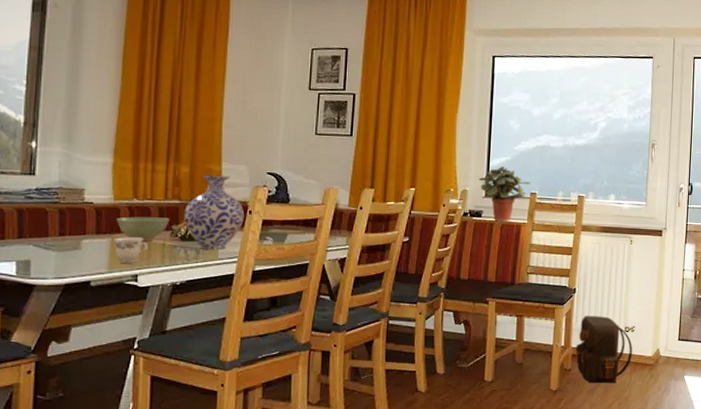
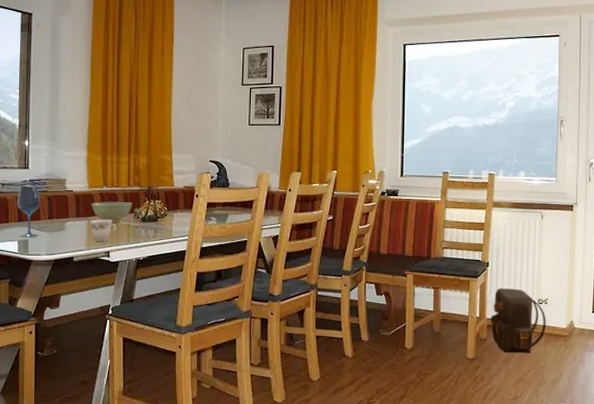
wineglass: none [17,196,50,258] -> present [17,186,41,238]
vase: present [184,174,245,250] -> none [144,164,192,229]
potted plant: present [478,167,531,221] -> none [394,148,443,199]

